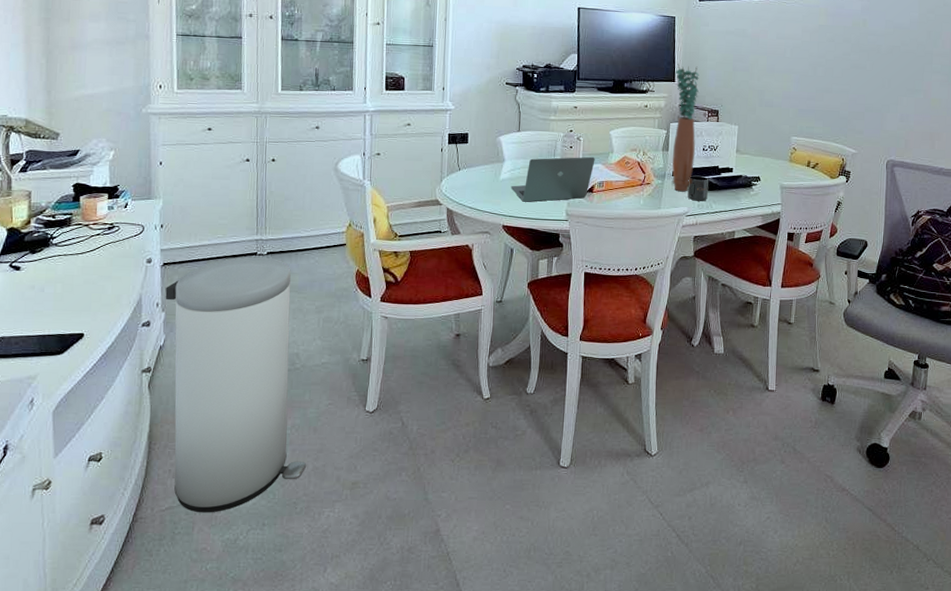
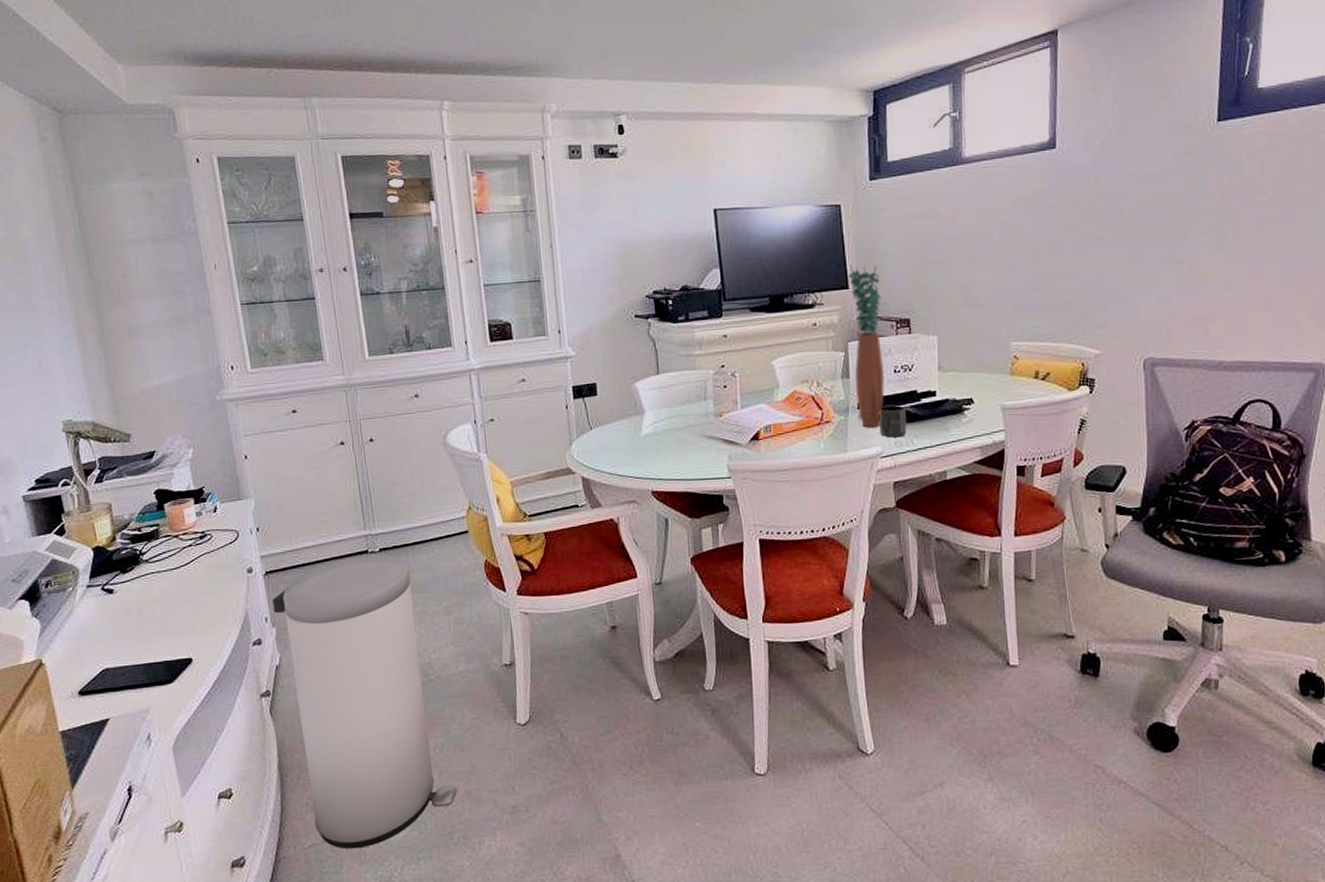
laptop: present [510,156,595,202] -> none [655,395,757,460]

